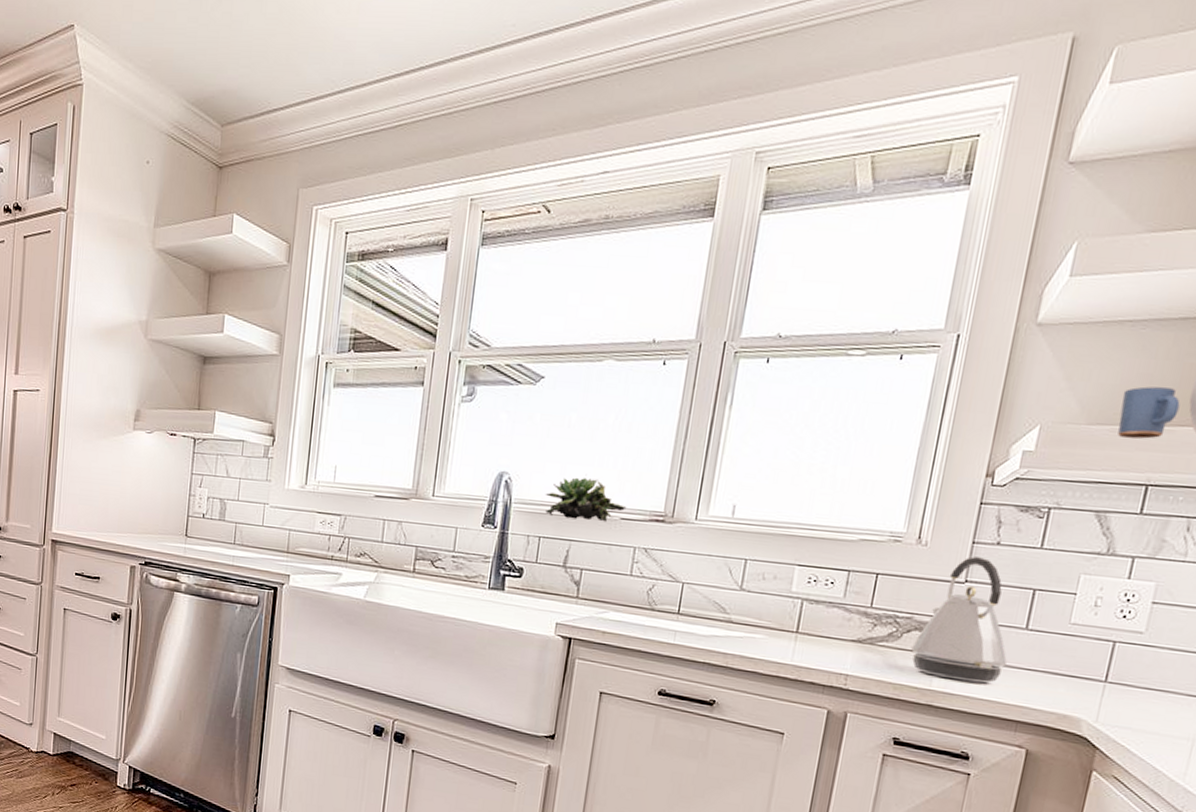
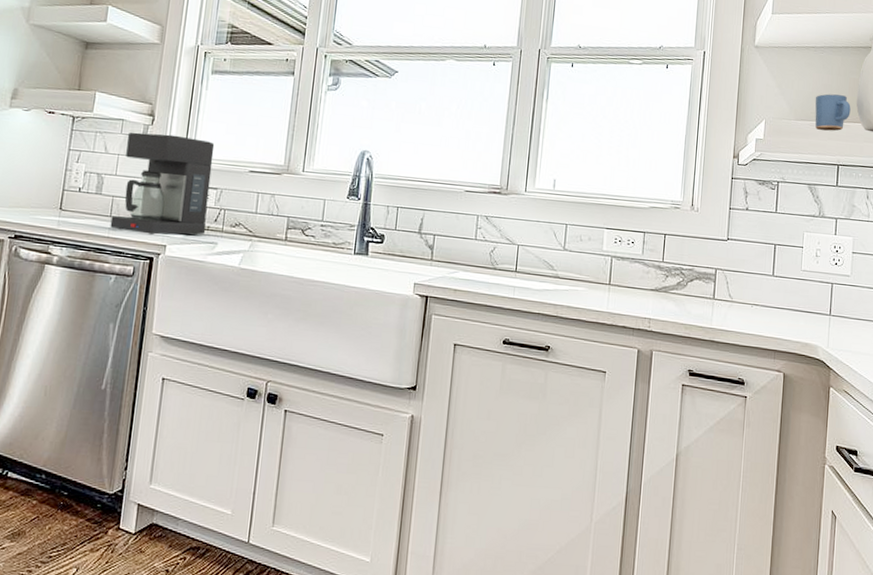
coffee maker: none [234,454,338,565] -> present [110,132,215,235]
succulent plant: present [545,477,627,522] -> none [401,156,470,194]
kettle: present [911,557,1008,684] -> none [695,220,763,321]

